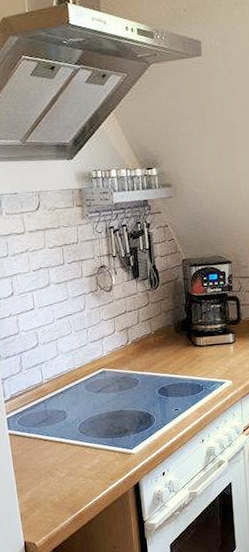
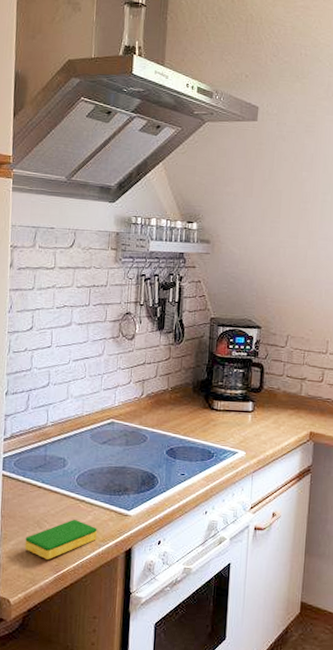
dish sponge: none [40,464,106,503] -> present [24,519,97,559]

